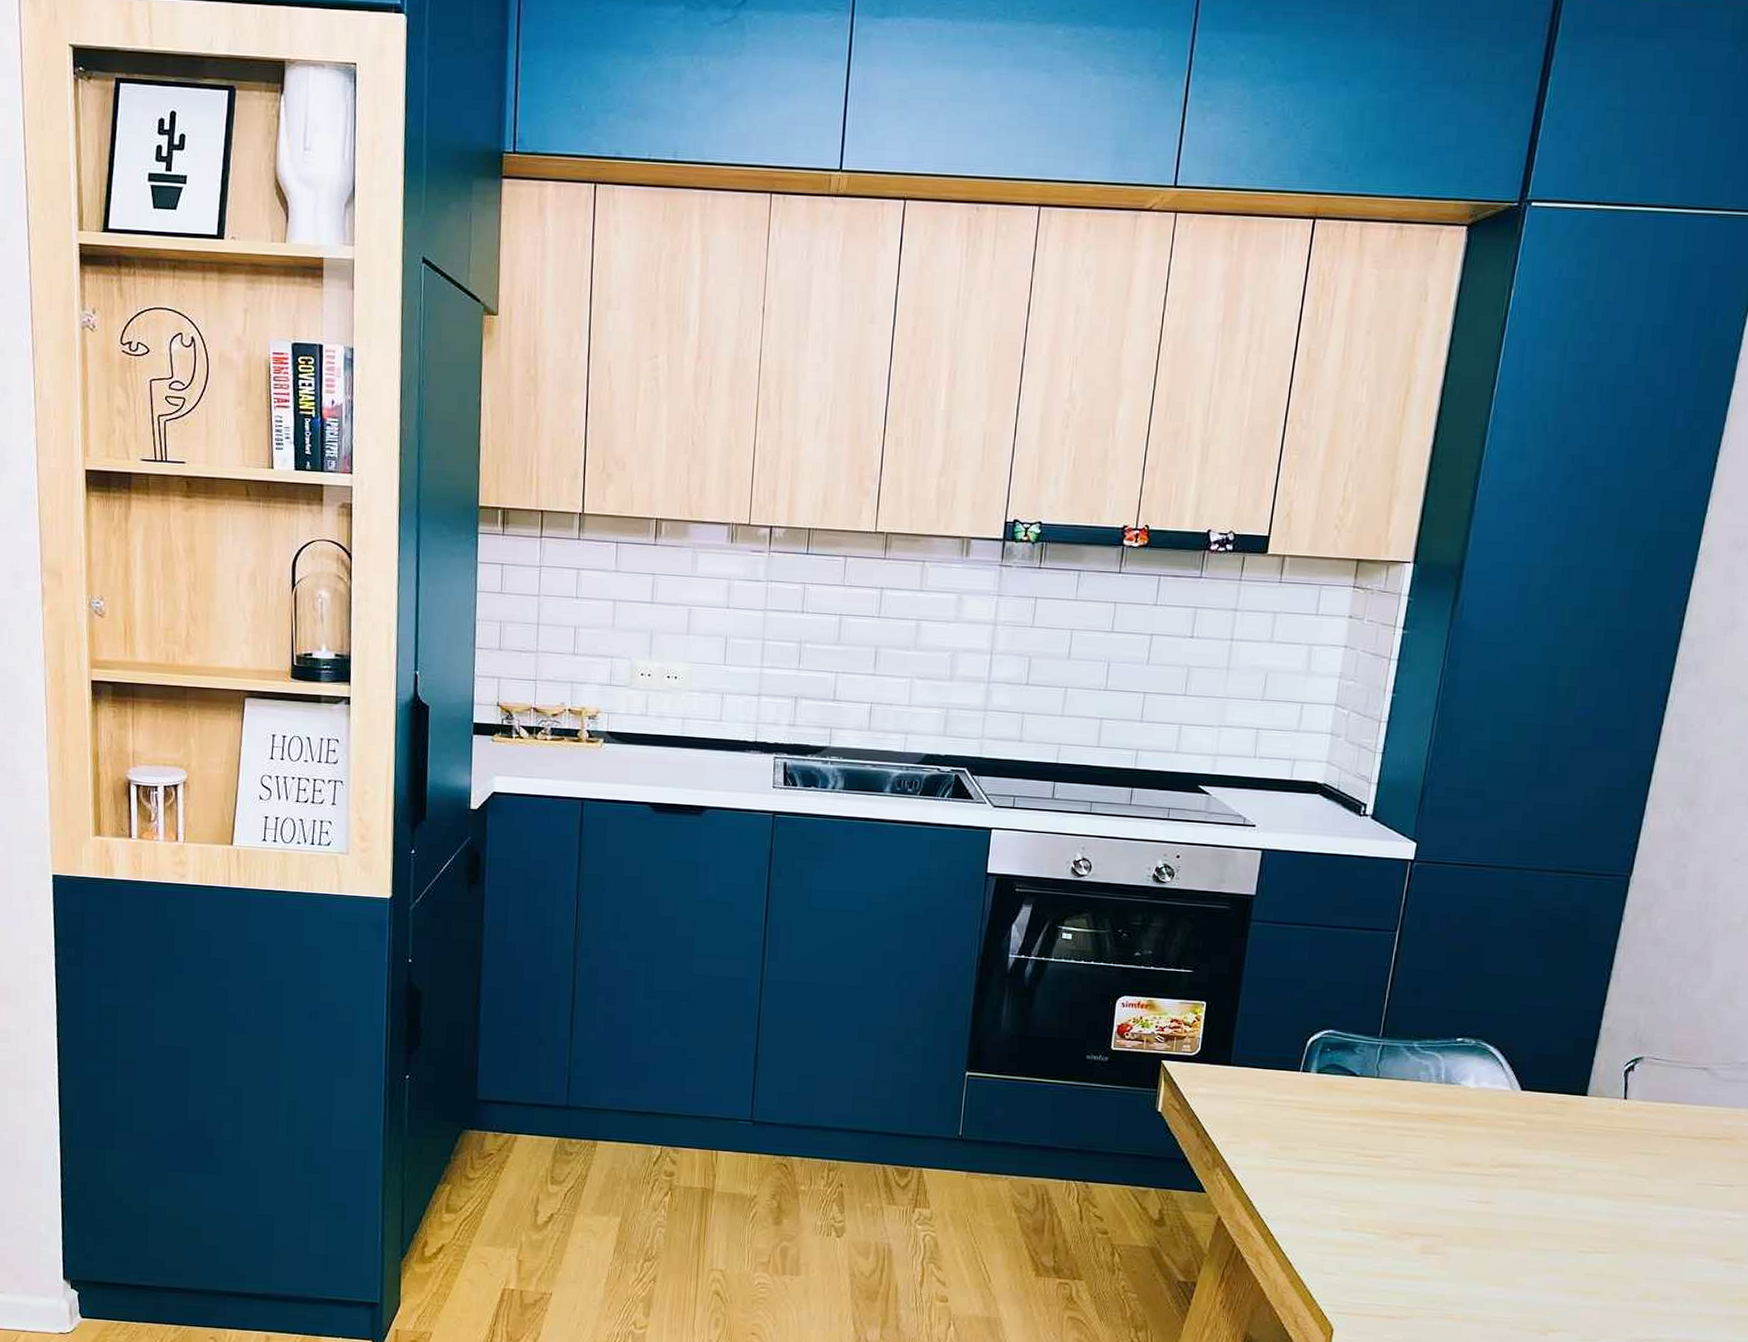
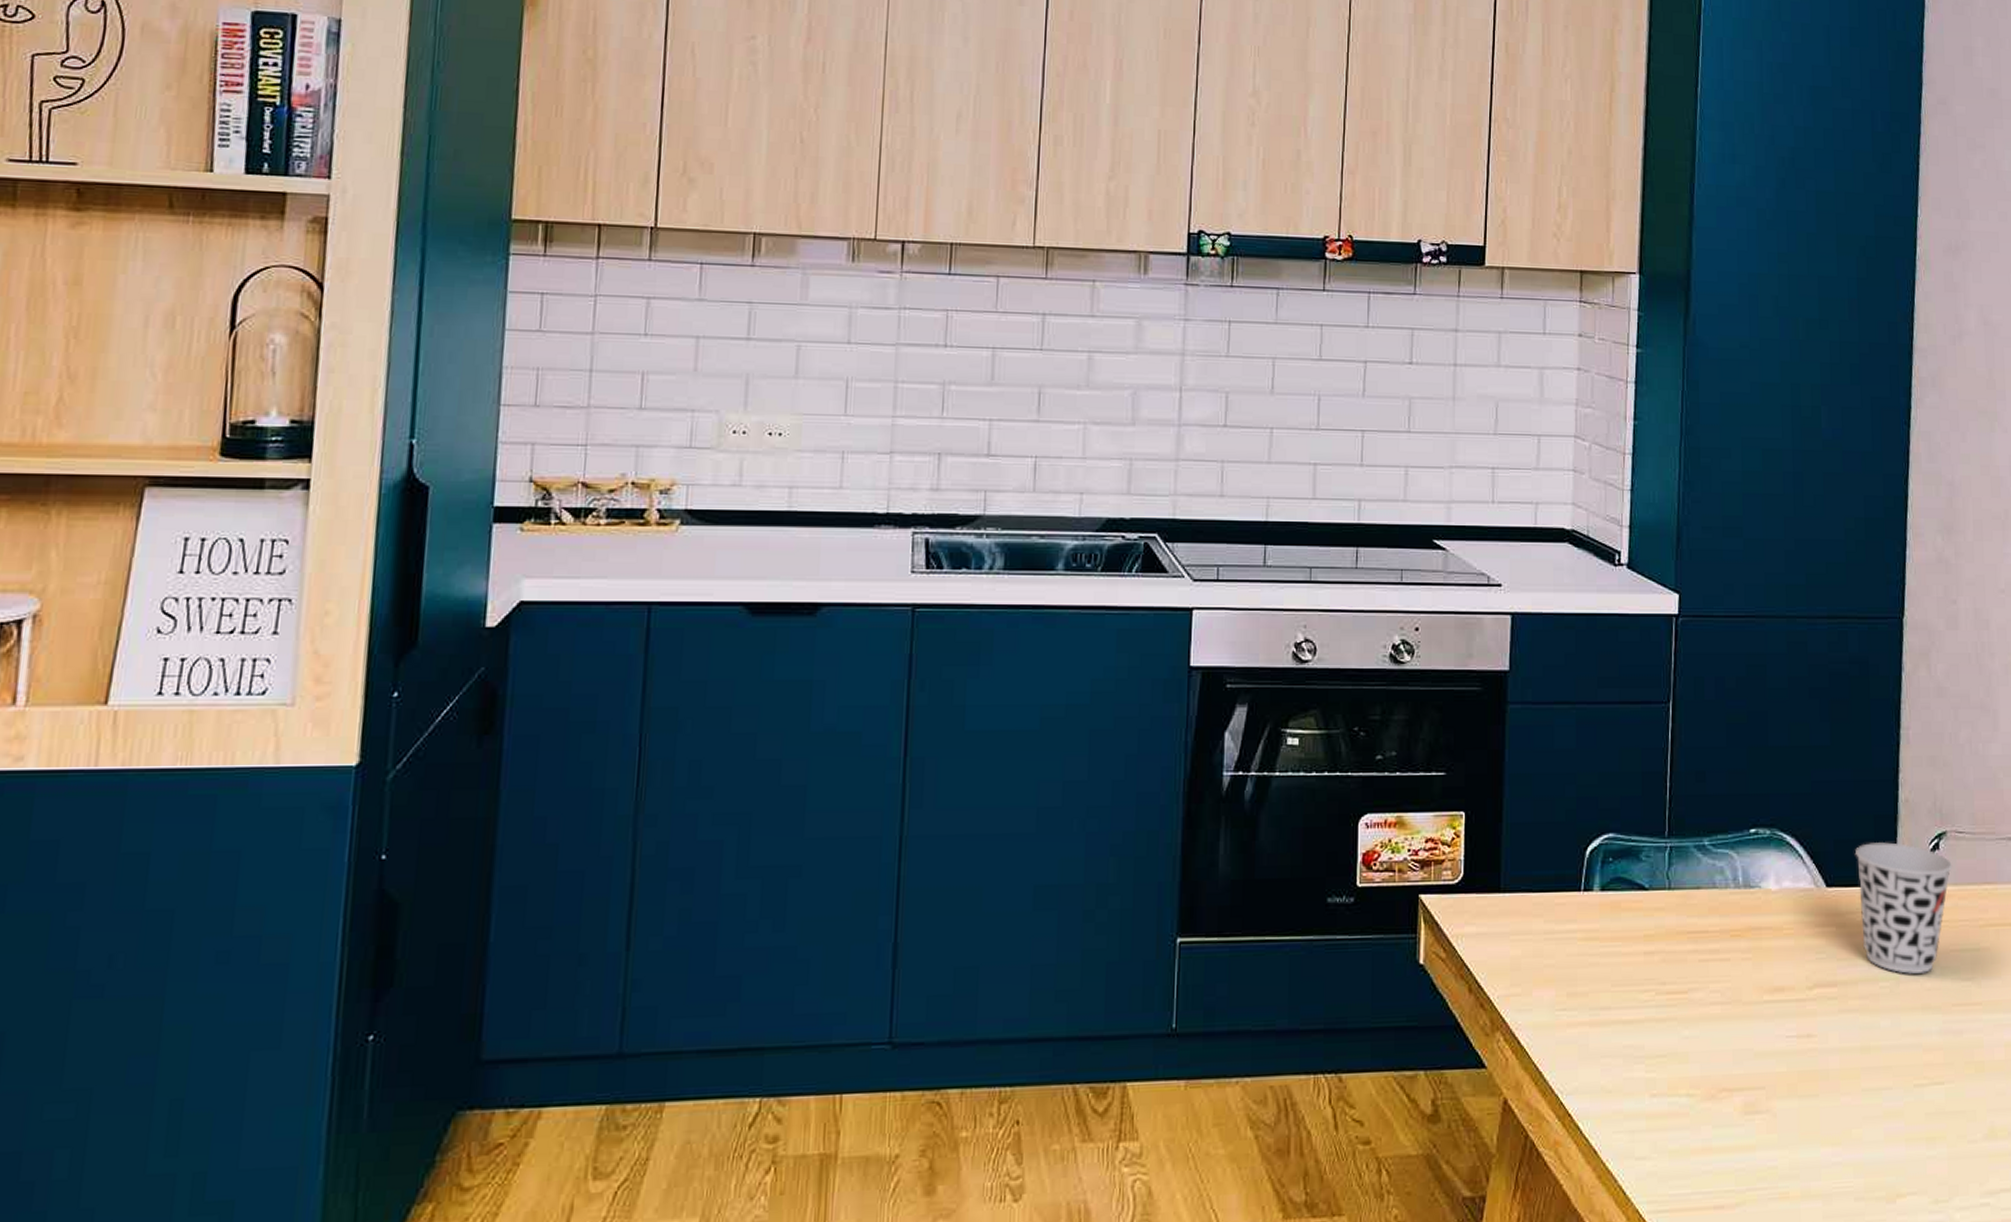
cup: none [1548,1059,1645,1167] -> present [1854,842,1953,974]

